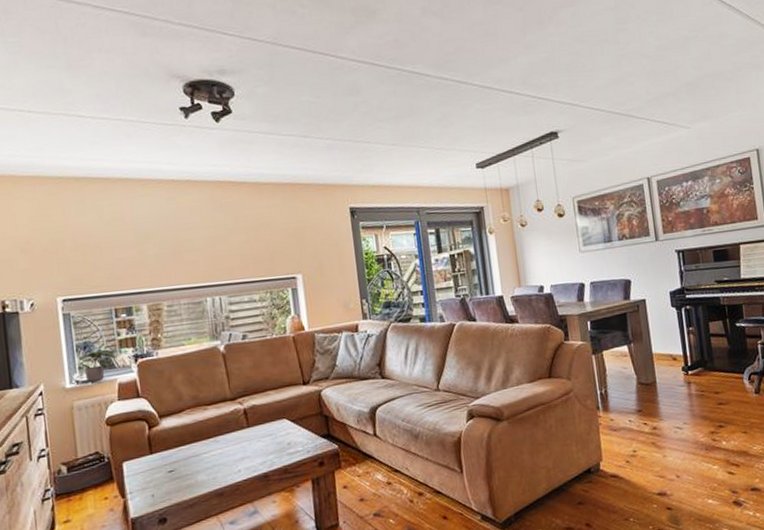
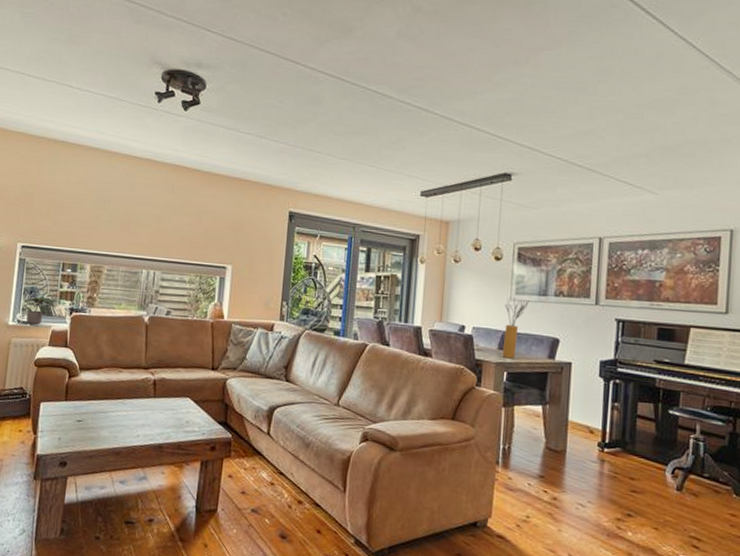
vase: none [576,249,597,308] -> present [503,297,529,359]

